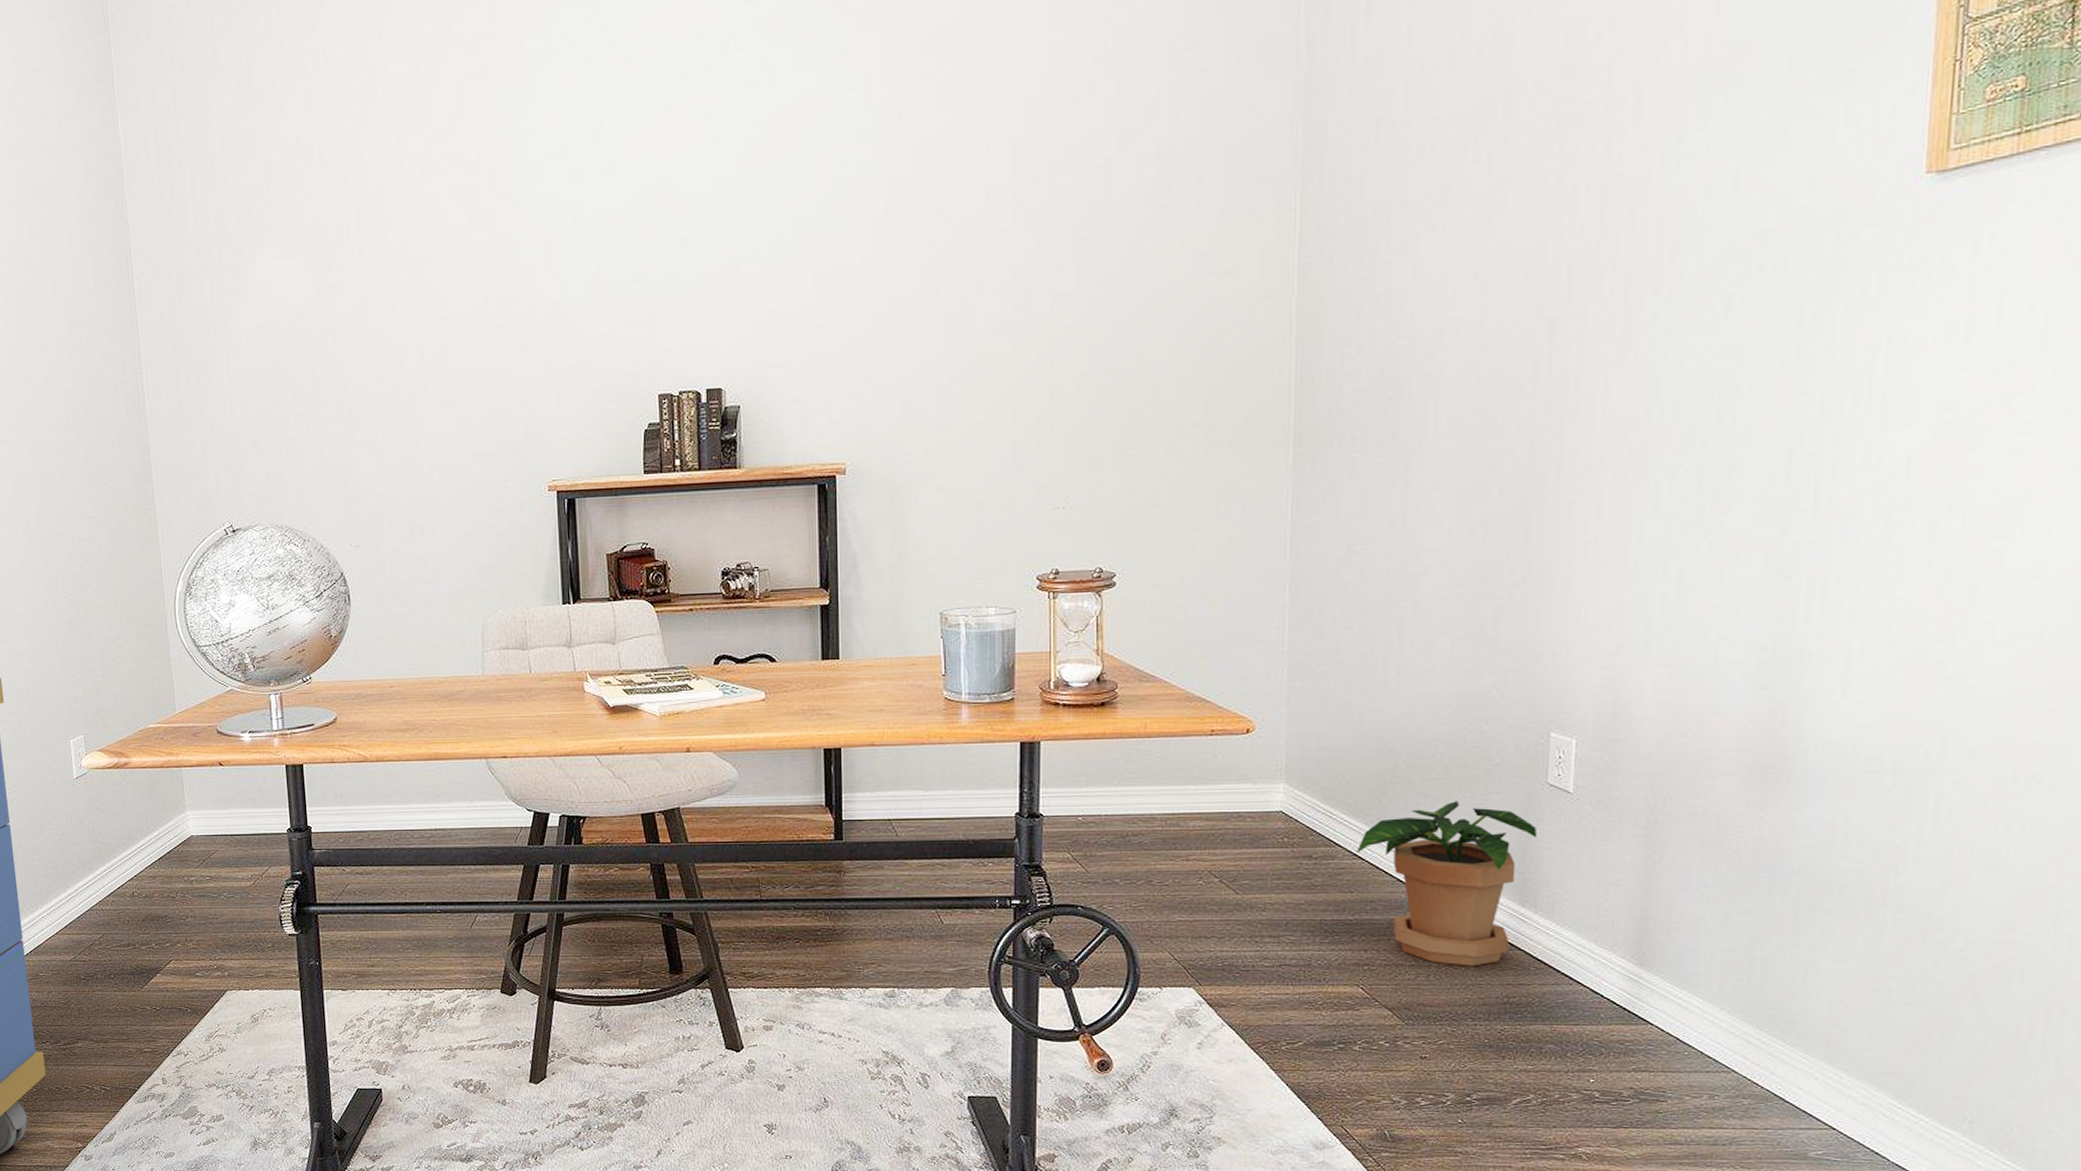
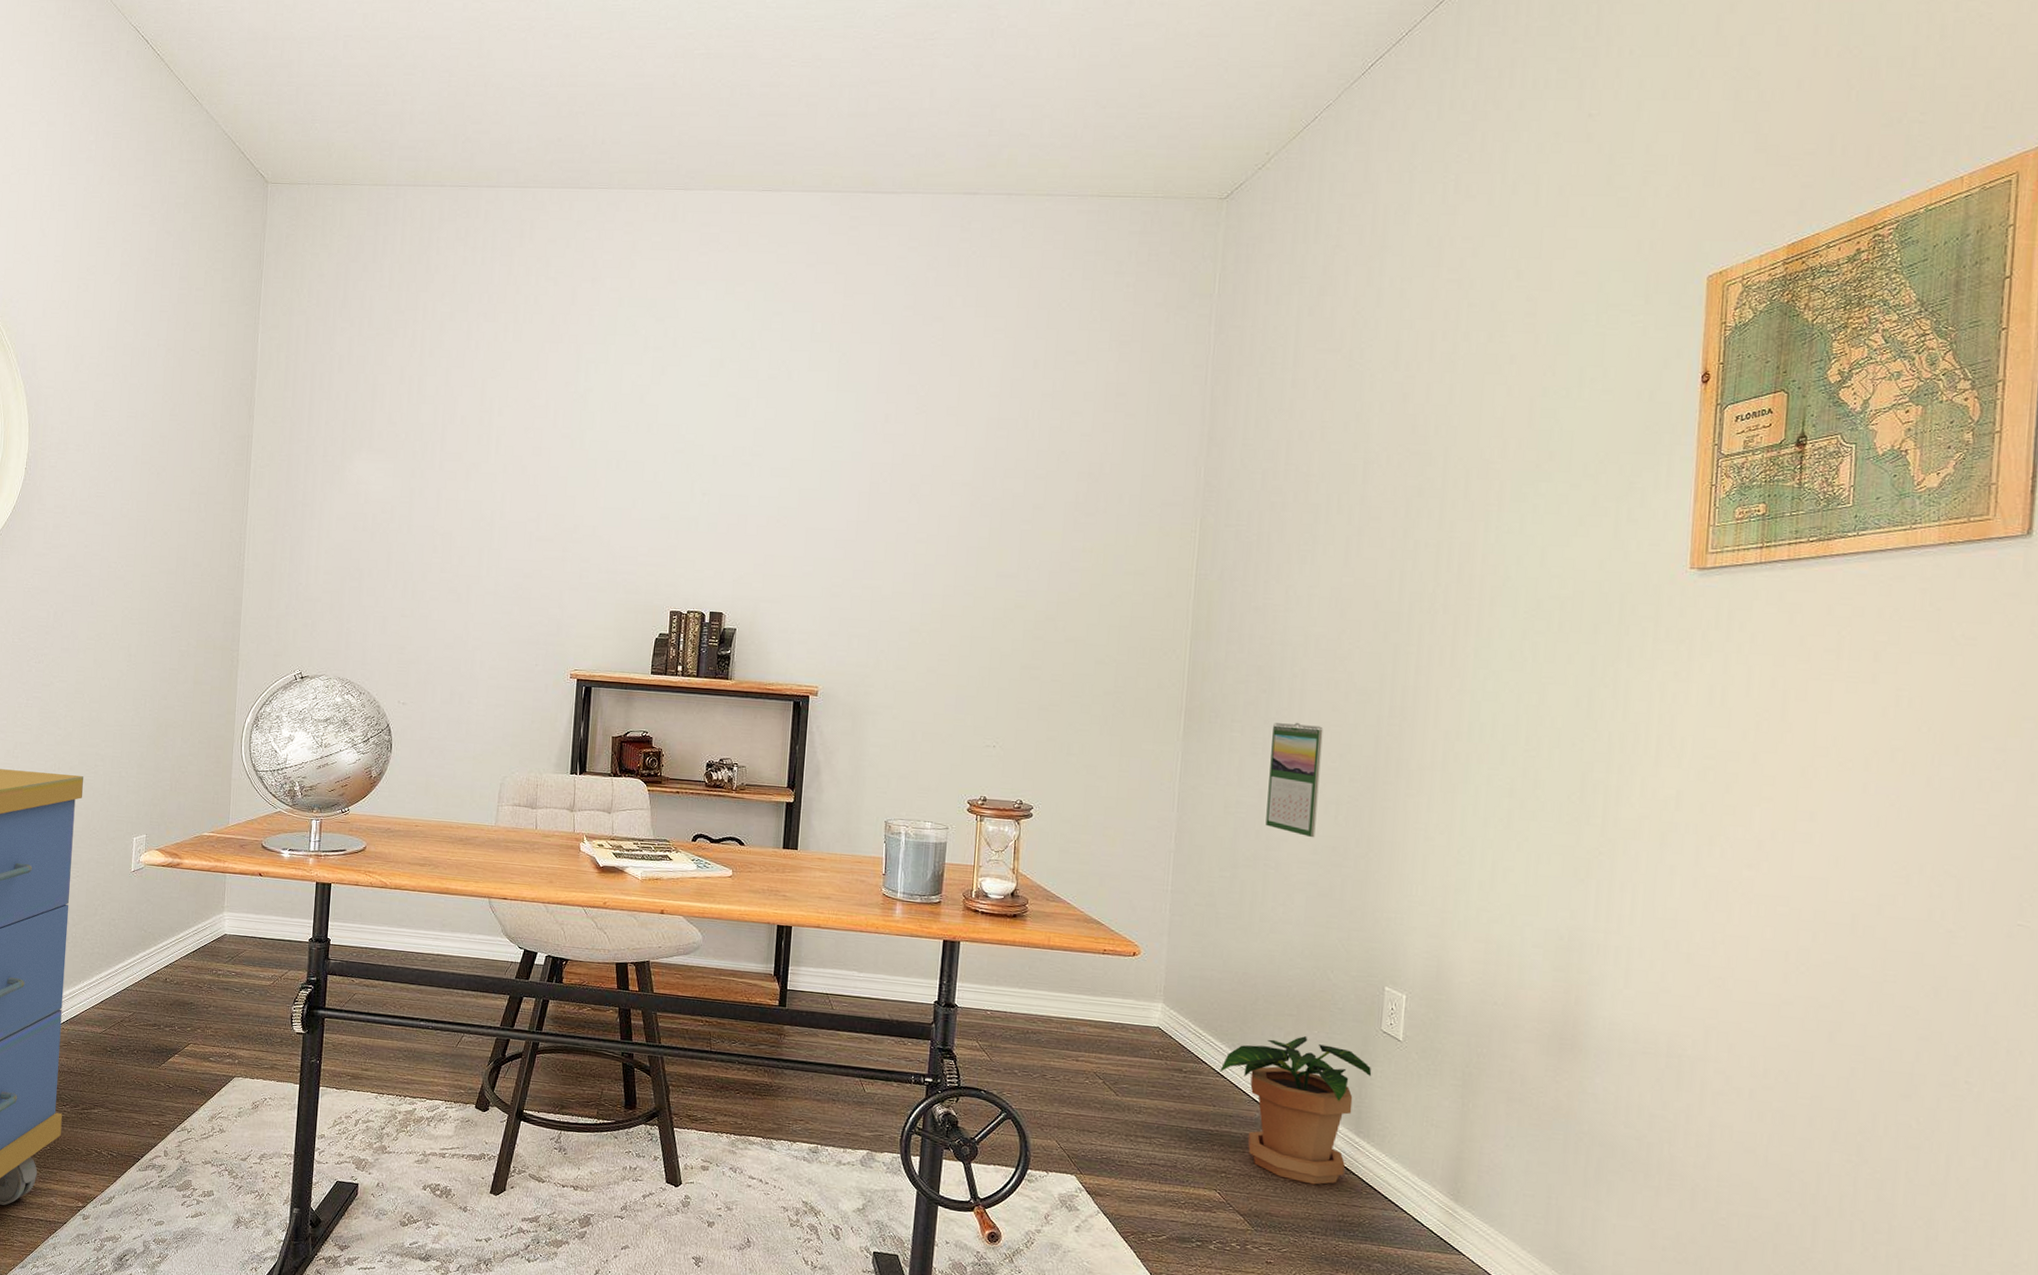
calendar: none [1399,431,1465,569] -> present [1265,722,1323,838]

